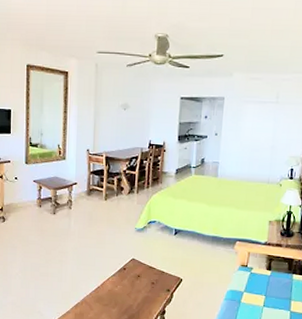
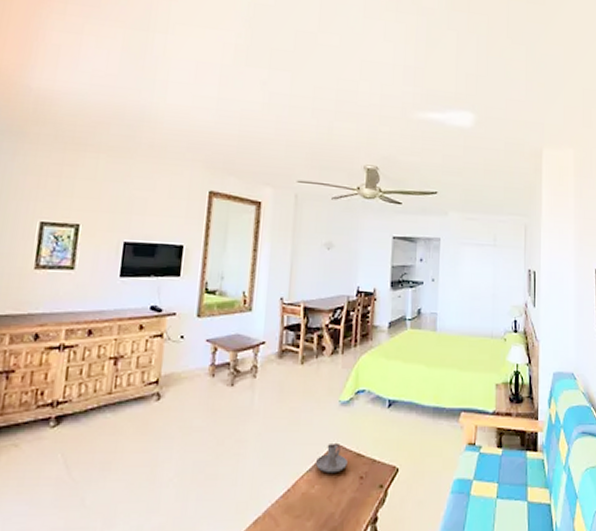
candle holder: none [117,258,142,279] -> present [315,444,348,474]

